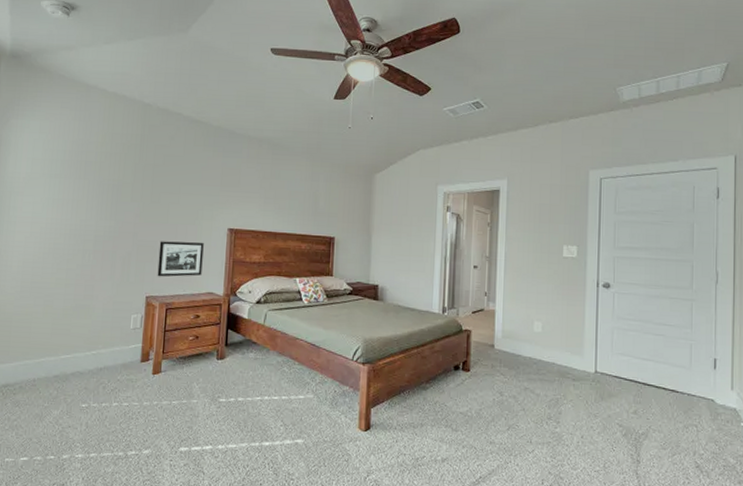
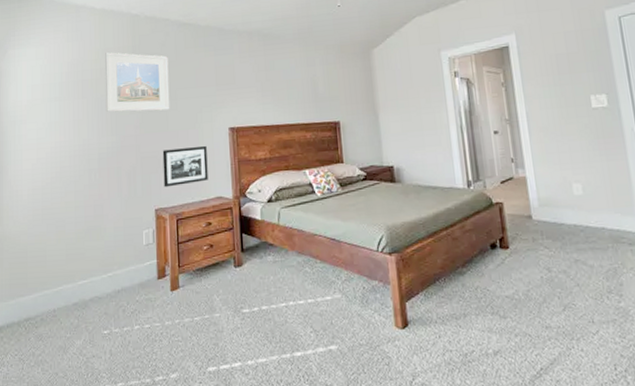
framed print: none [107,136,176,203] -> present [105,51,170,112]

